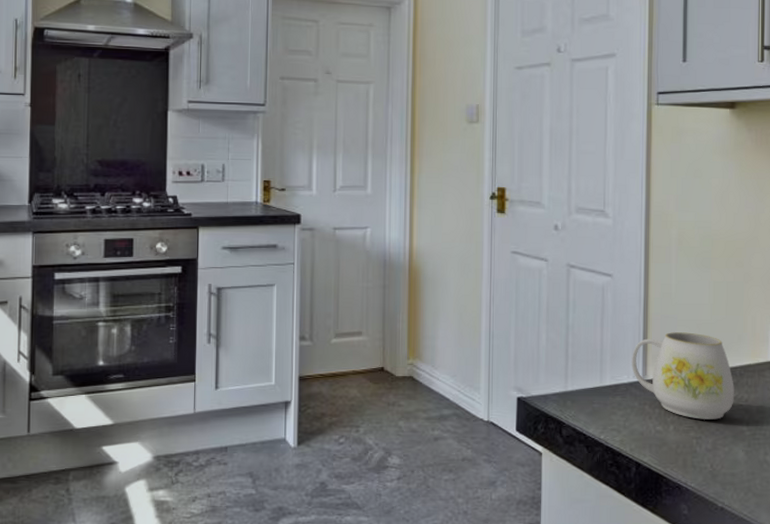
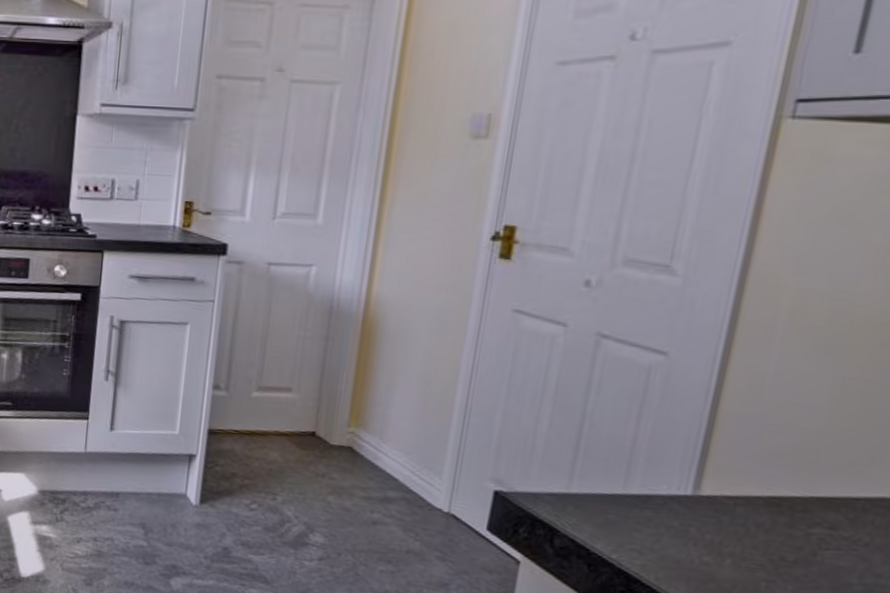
mug: present [631,332,734,420] -> none [677,438,849,563]

